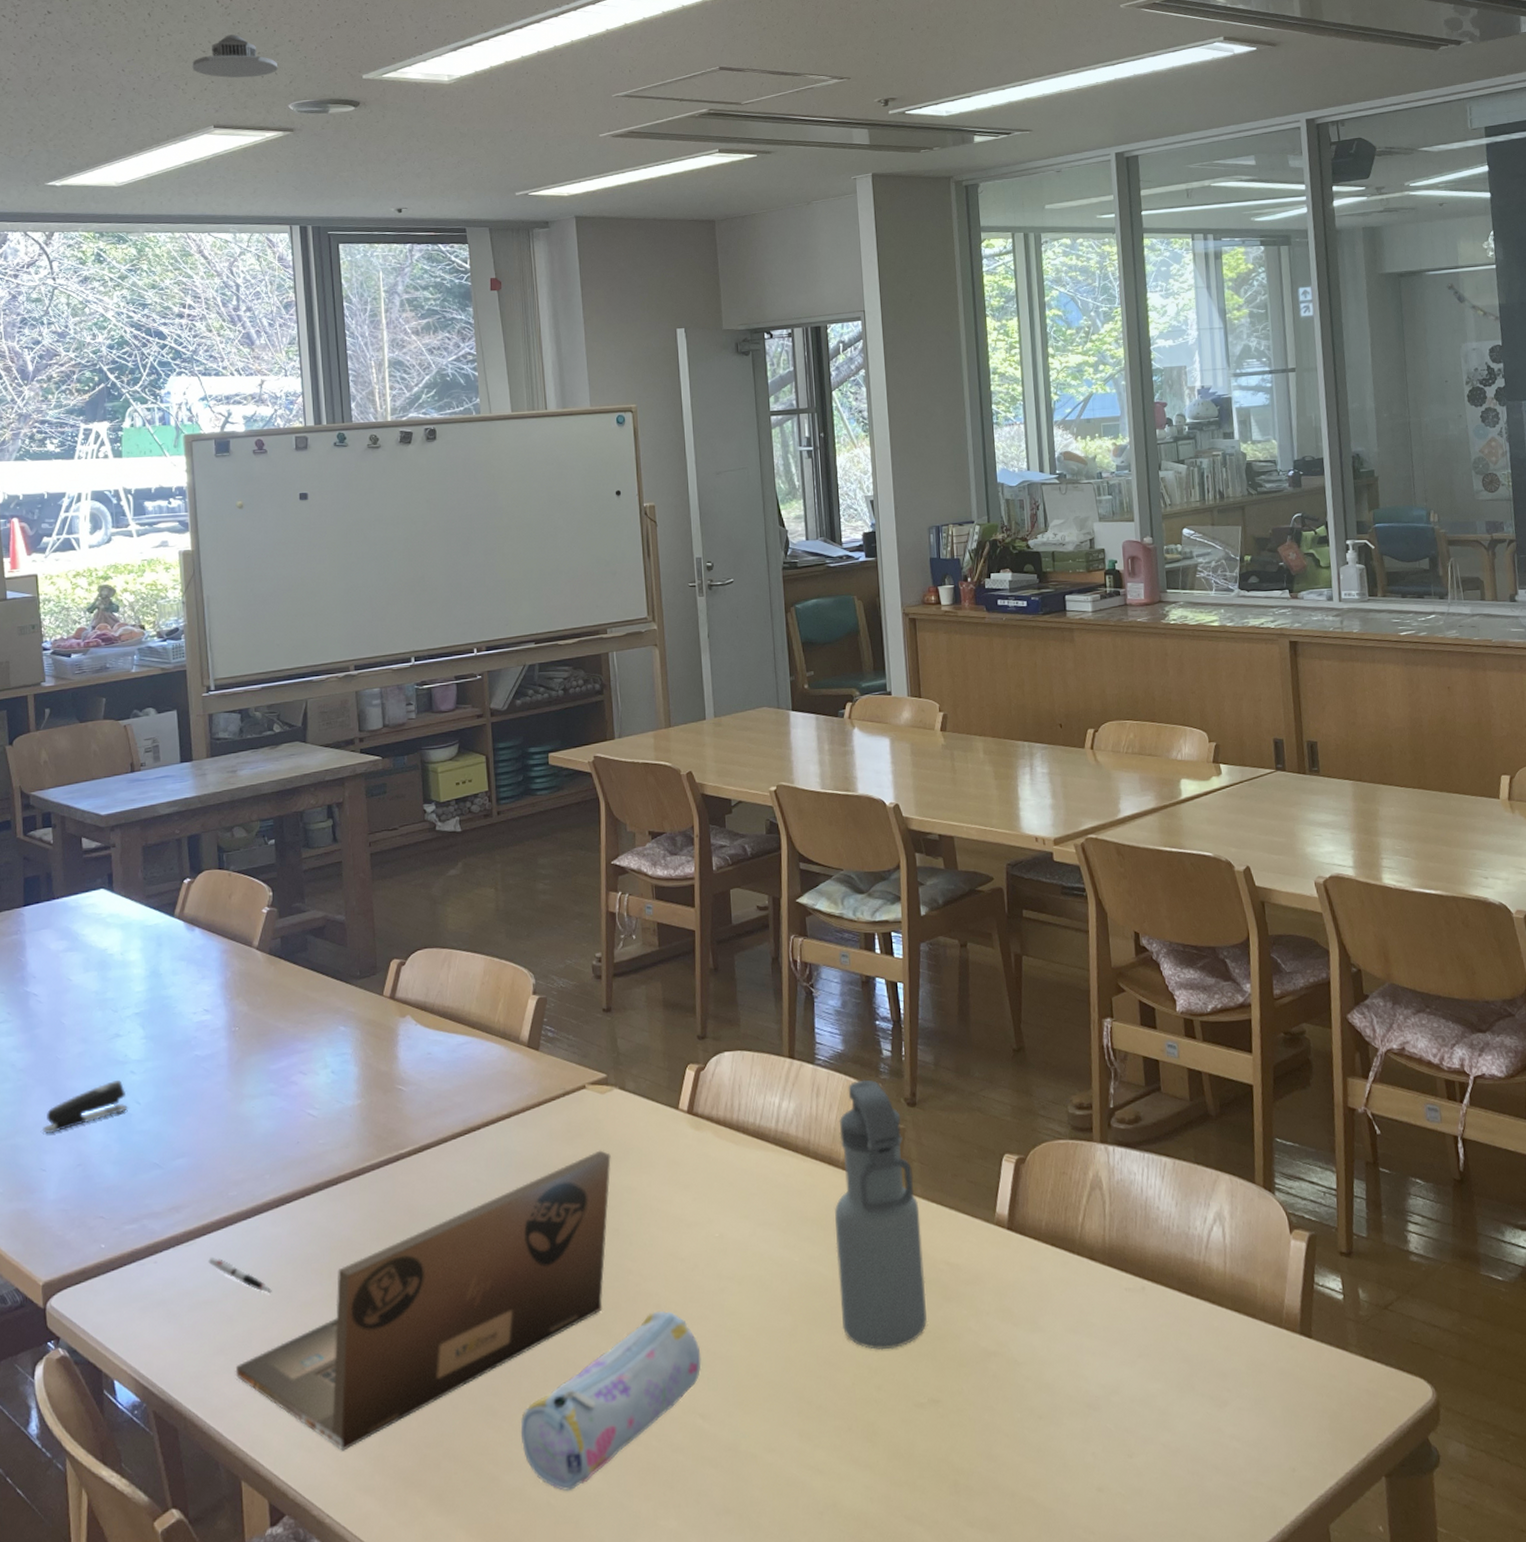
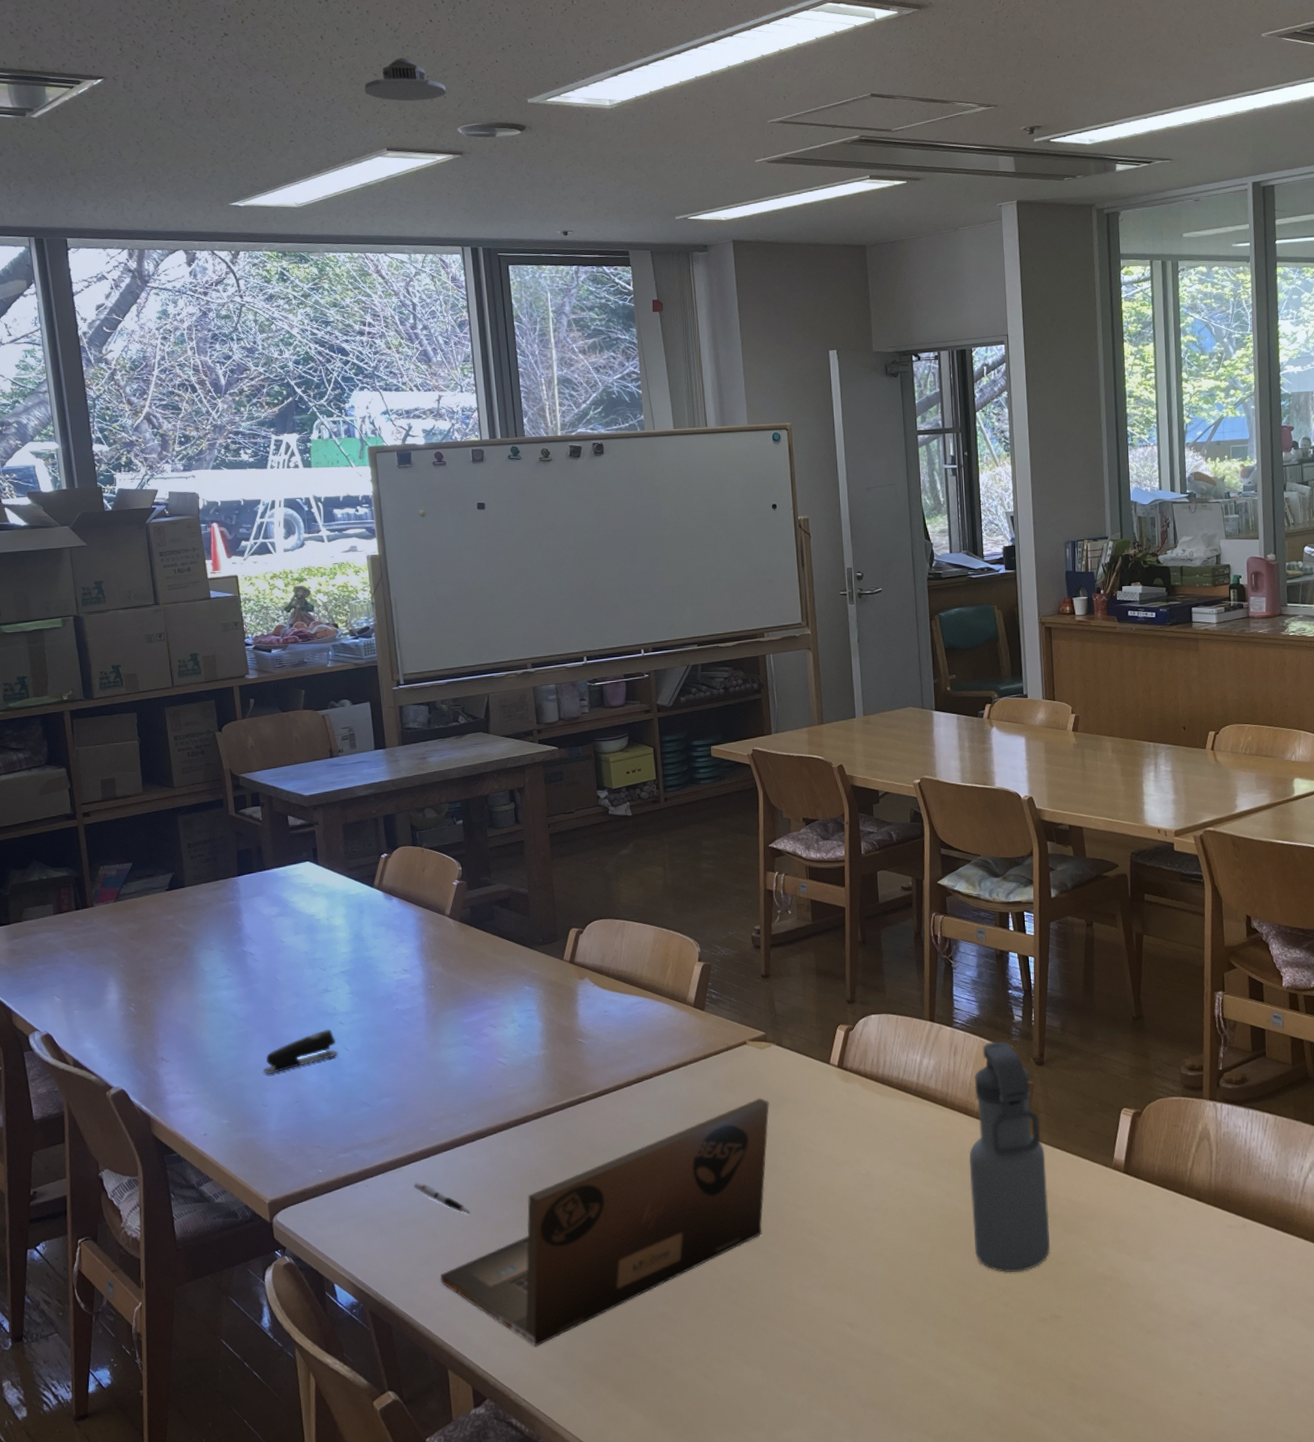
pencil case: present [520,1310,702,1492] -> none [690,1235,850,1385]

